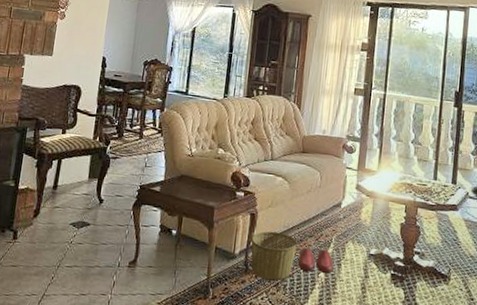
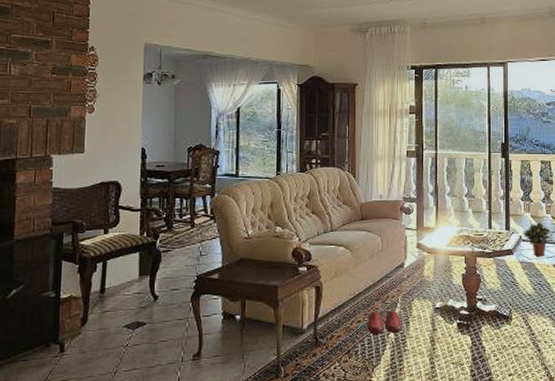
basket: present [251,231,298,281] -> none [318,300,365,349]

